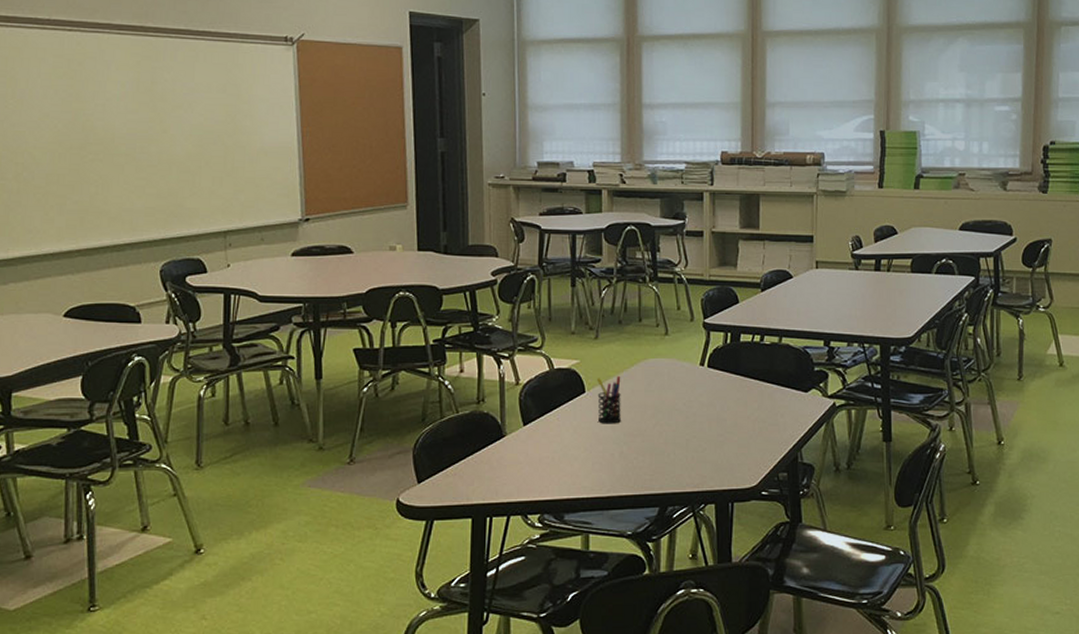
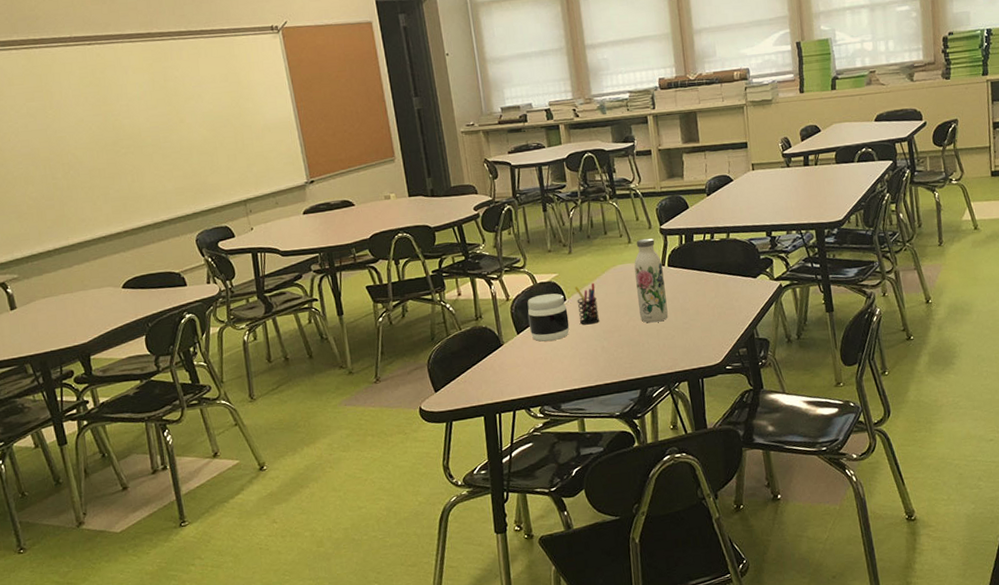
jar: none [538,382,586,438] -> present [527,293,570,342]
water bottle: none [669,331,701,431] -> present [634,238,668,323]

